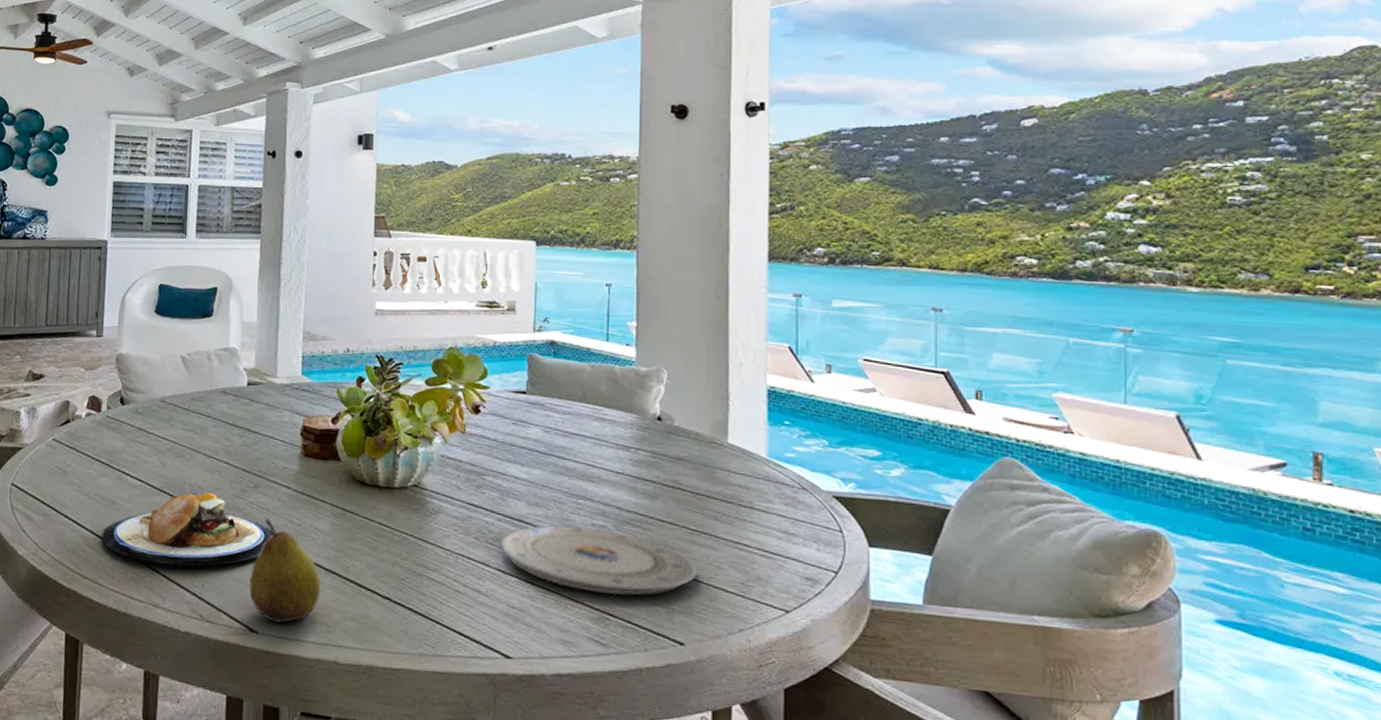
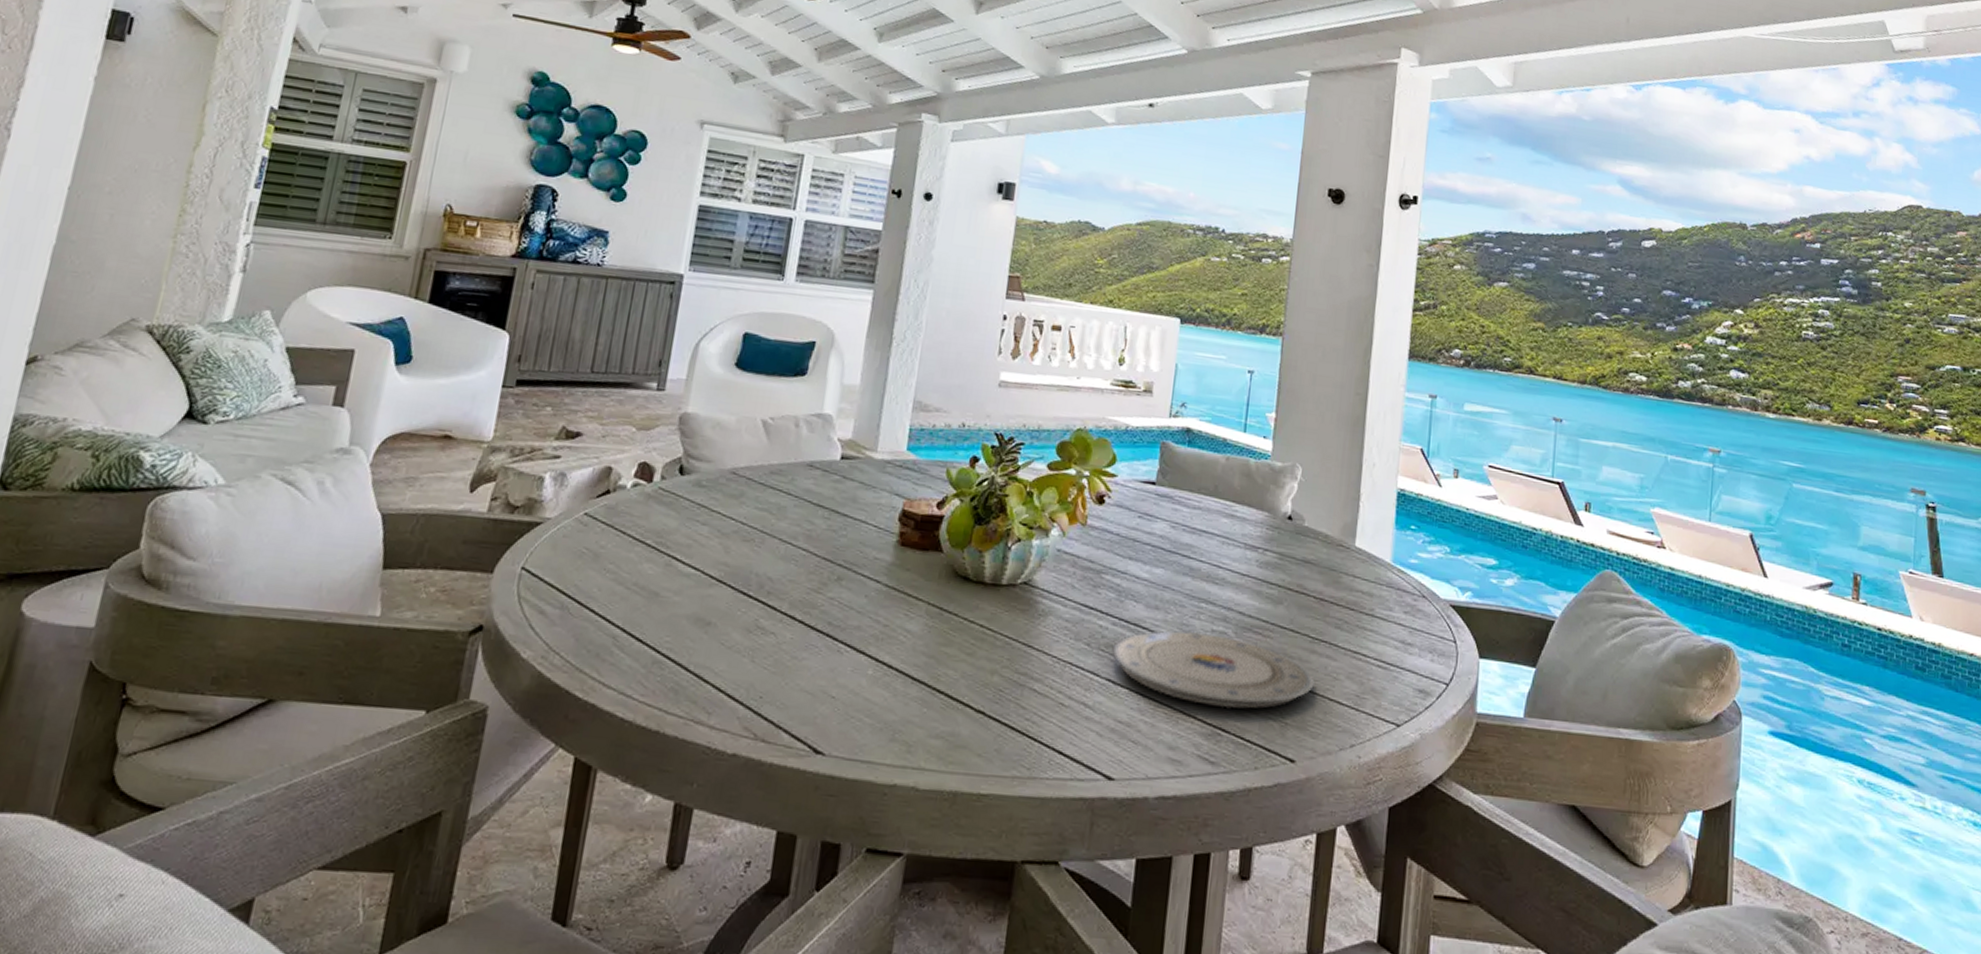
plate: present [101,492,273,566] -> none [636,584,854,674]
fruit: present [249,519,321,623] -> none [818,618,906,743]

